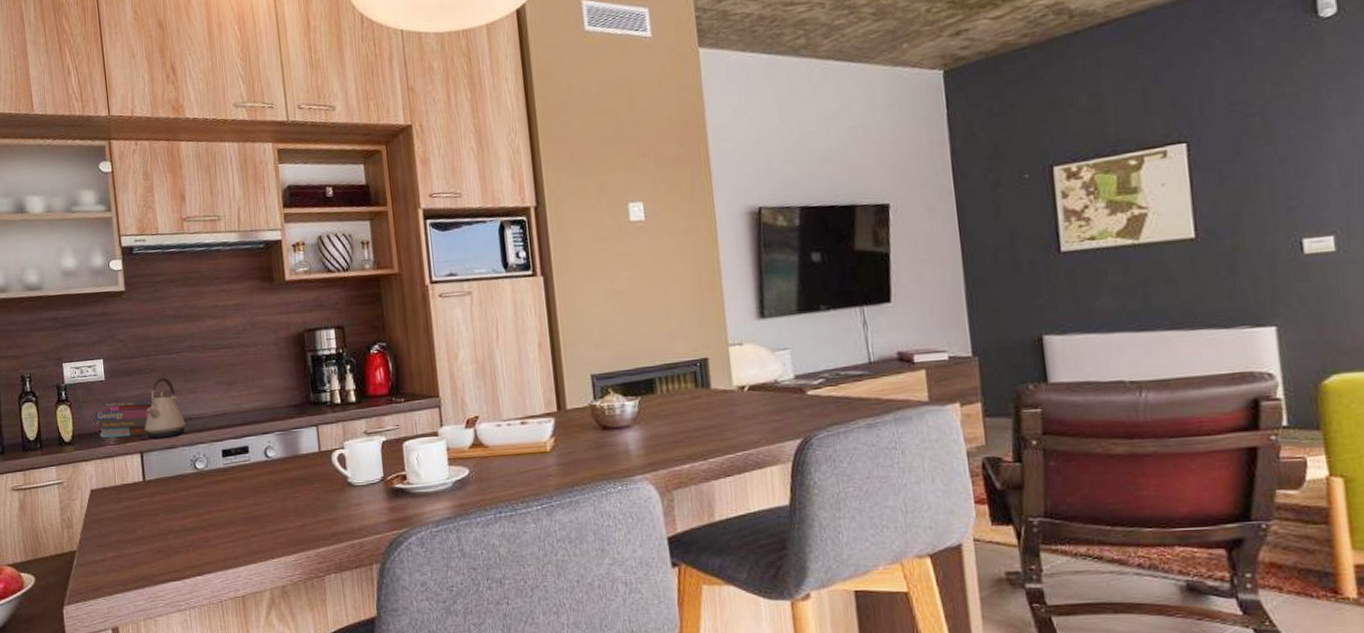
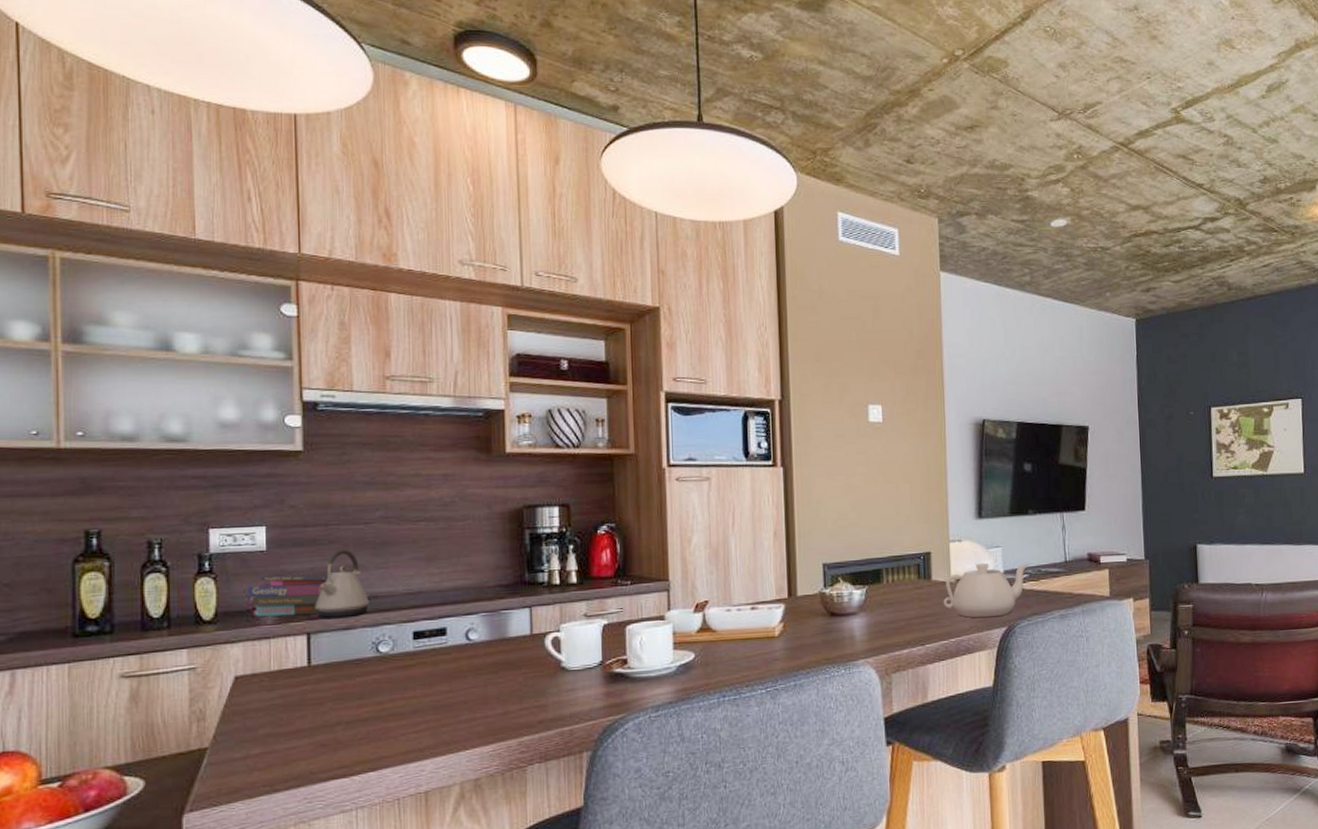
teapot: none [725,365,826,430] -> present [943,562,1030,619]

